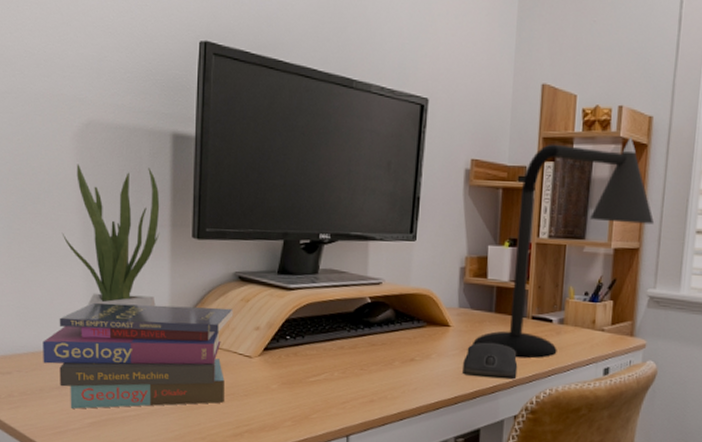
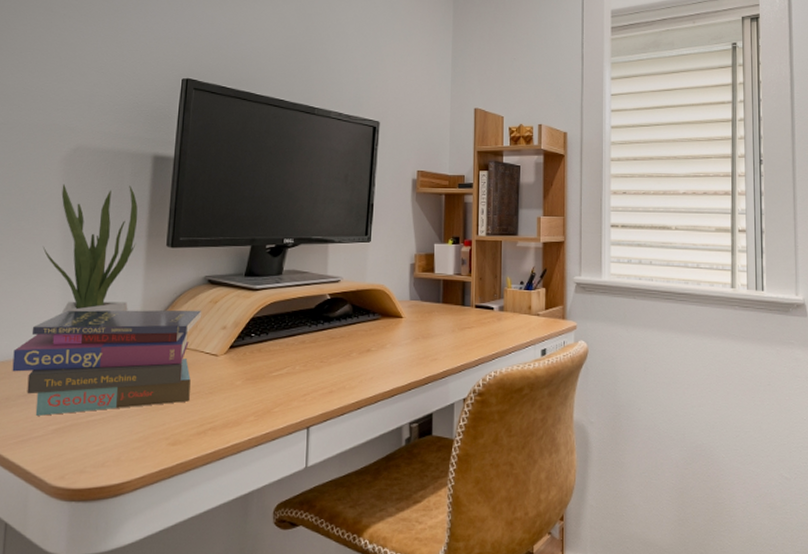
computer mouse: present [463,342,518,380] -> none [415,330,465,365]
desk lamp: present [473,137,655,358] -> none [423,149,576,343]

